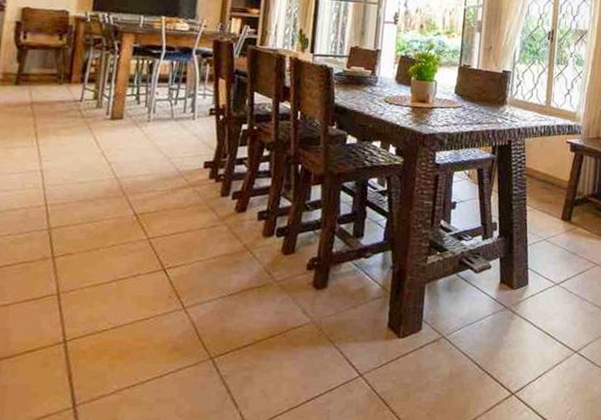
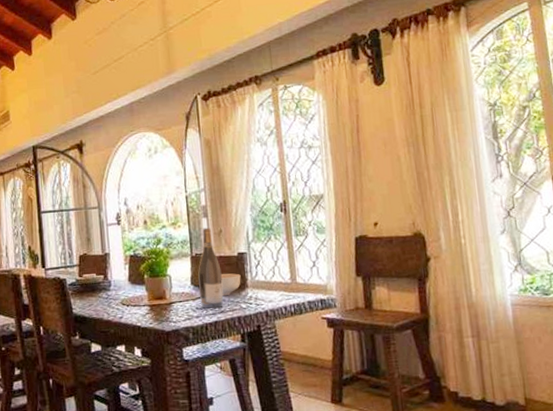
wine bottle: none [460,42,485,120] -> present [198,227,224,309]
bowl: none [482,87,502,108] -> present [221,273,241,295]

